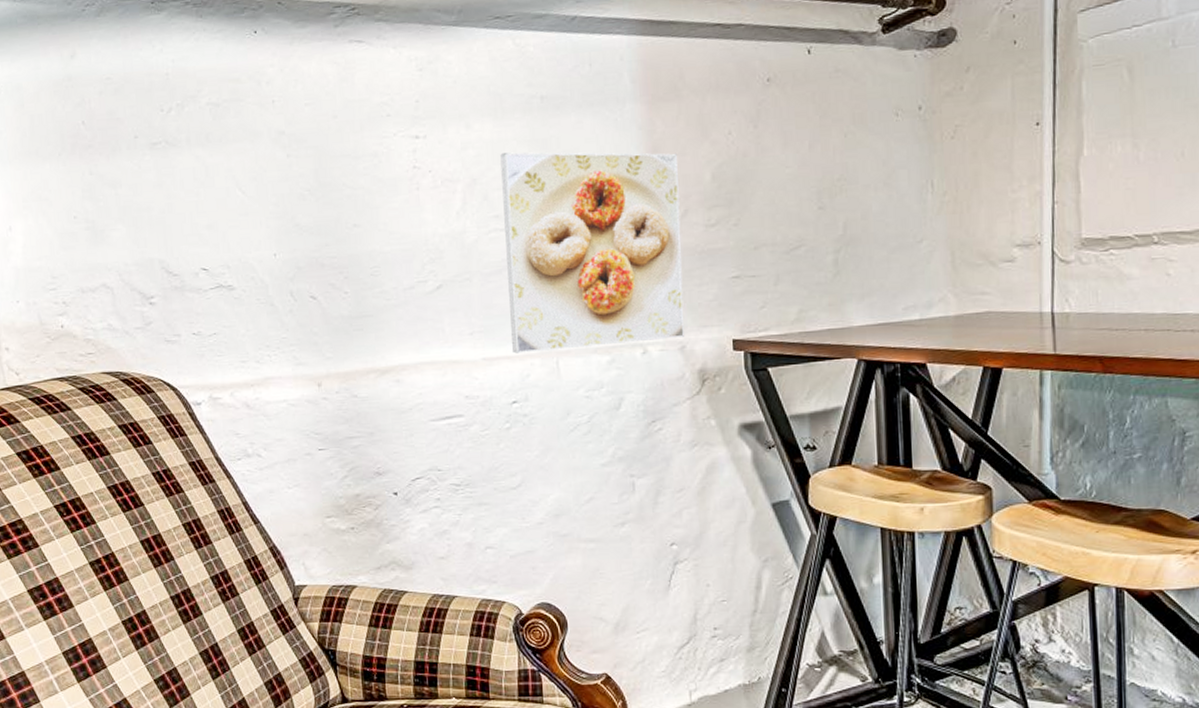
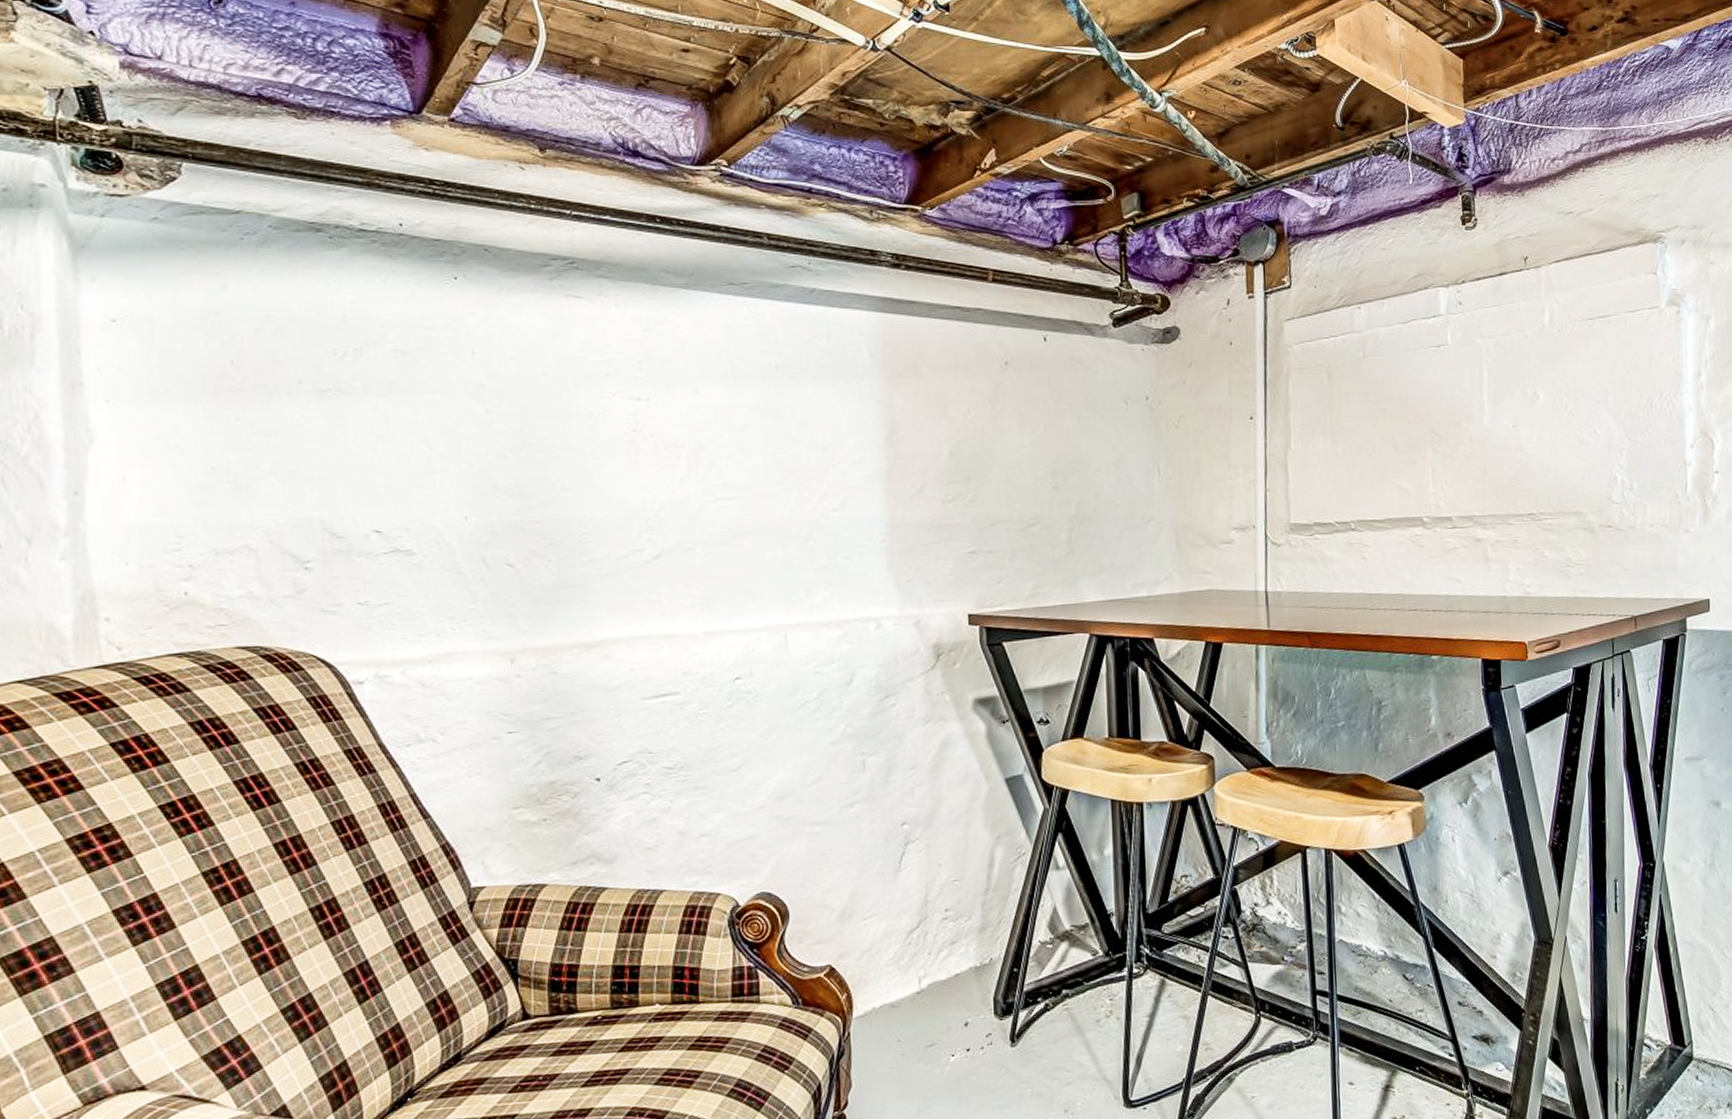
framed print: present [500,152,685,354] -> none [730,420,921,627]

